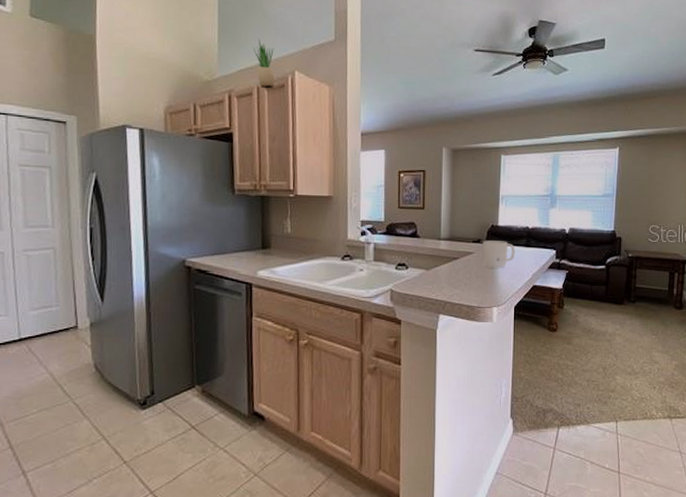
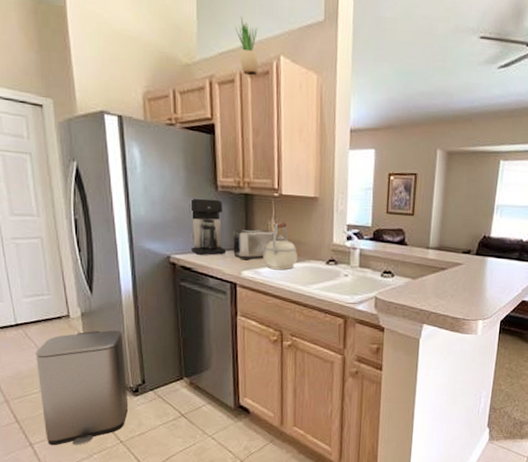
pedal bin: none [37,339,135,471] -> present [35,330,129,446]
coffee maker: none [206,202,243,258] -> present [189,198,227,256]
toaster: none [248,229,294,260] -> present [232,229,279,261]
kettle: none [278,220,314,268] -> present [263,221,298,270]
mug: present [482,240,516,269] -> none [471,252,507,282]

